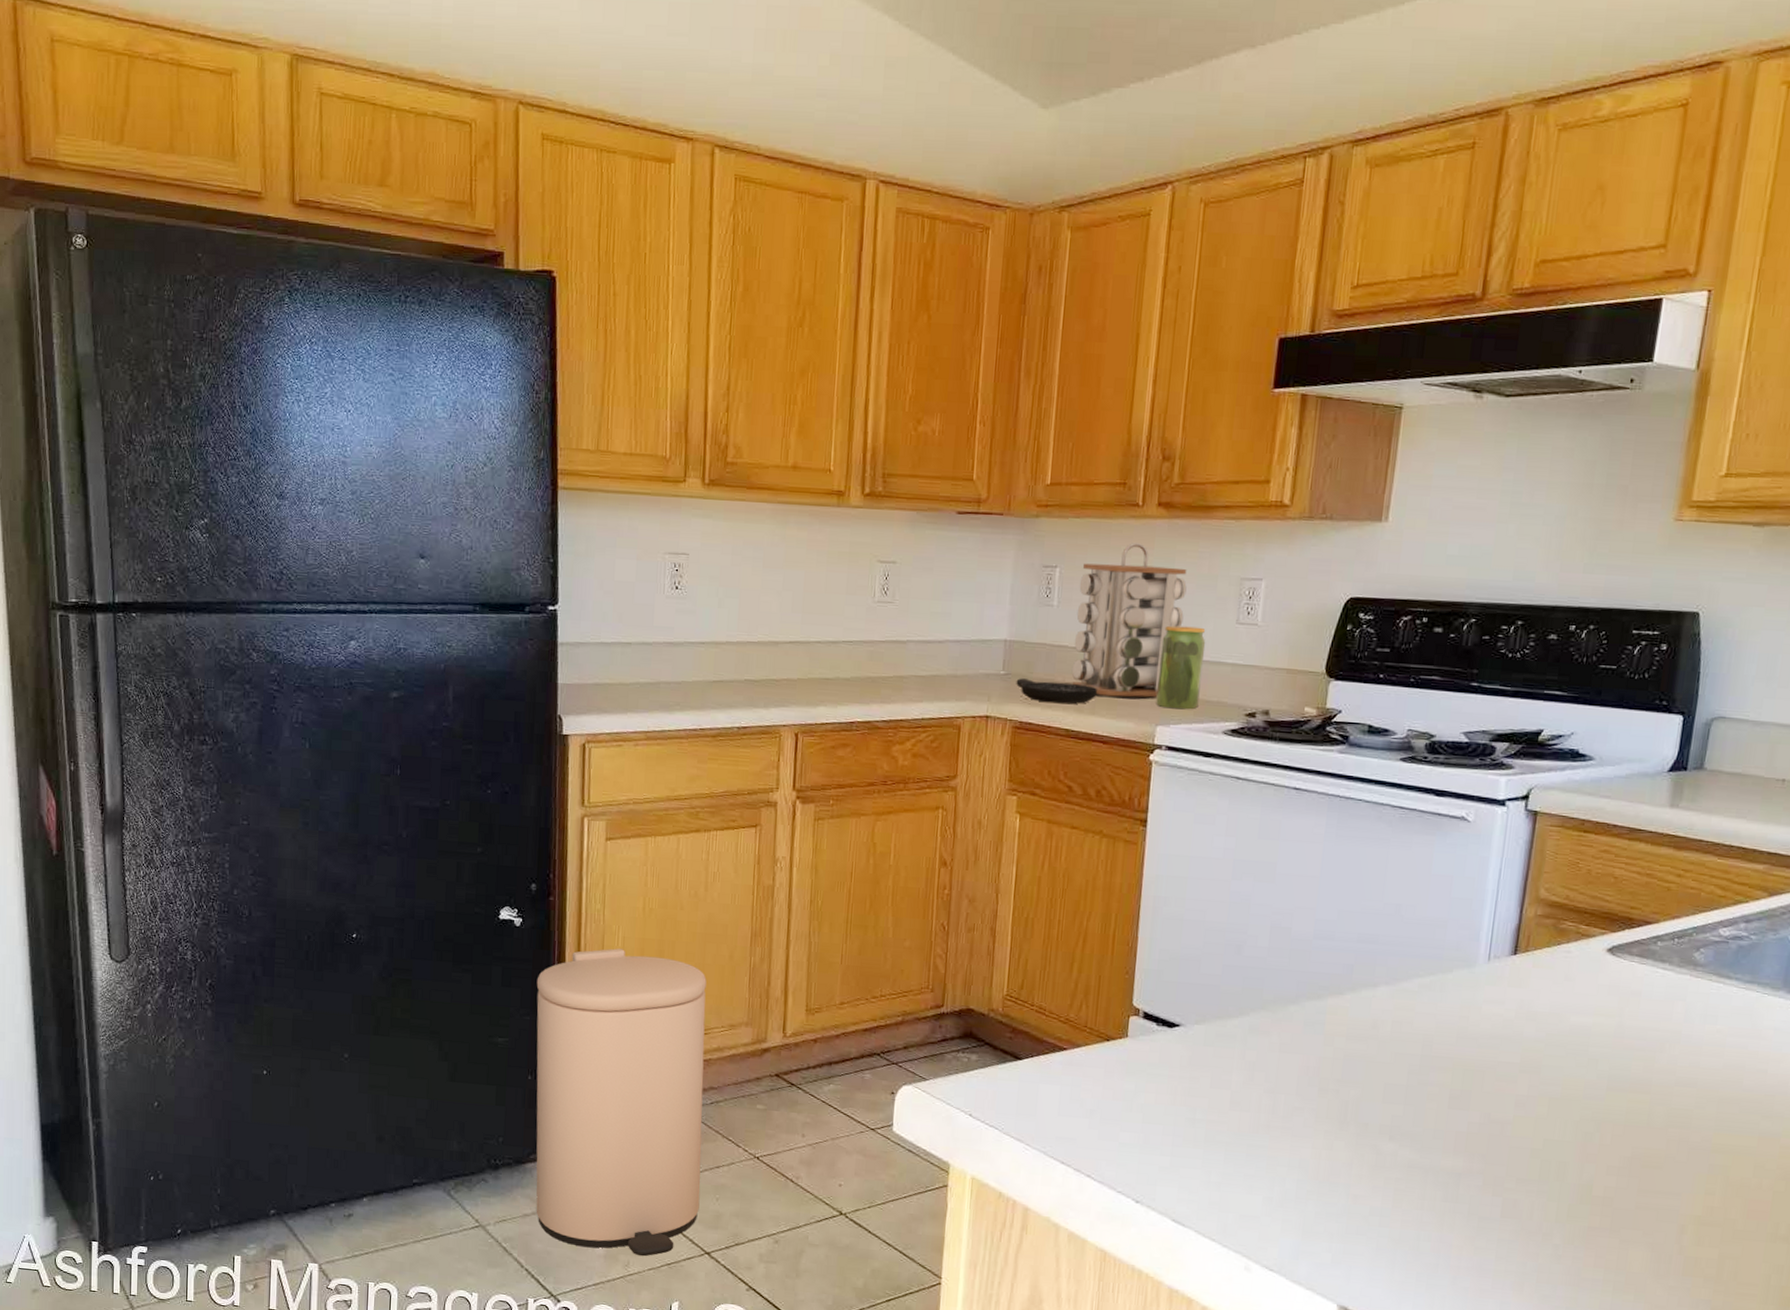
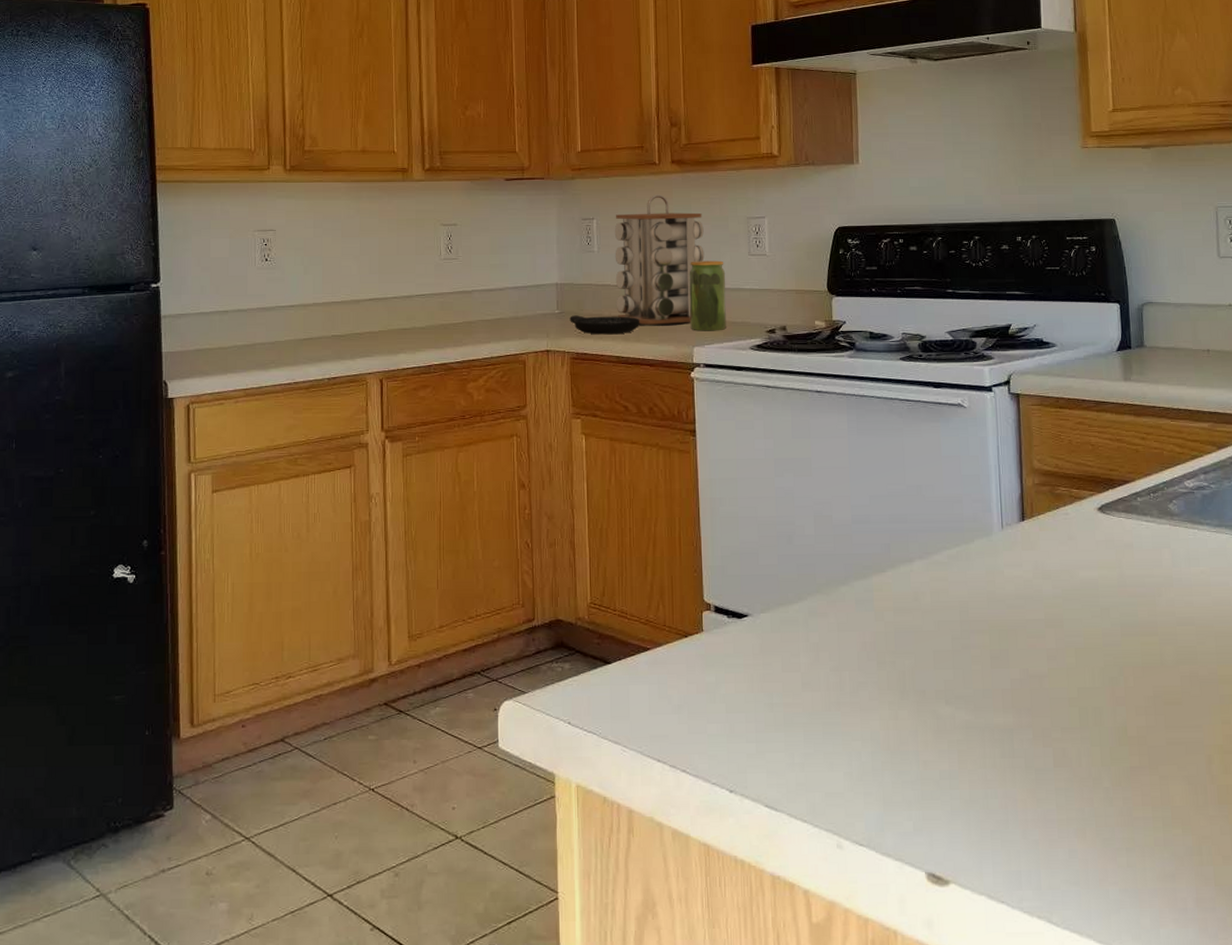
pedal bin: present [536,948,707,1257] -> none [151,595,319,907]

